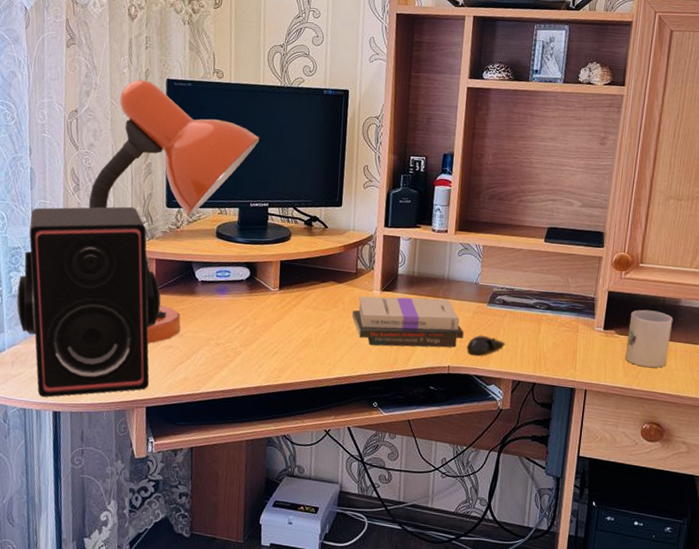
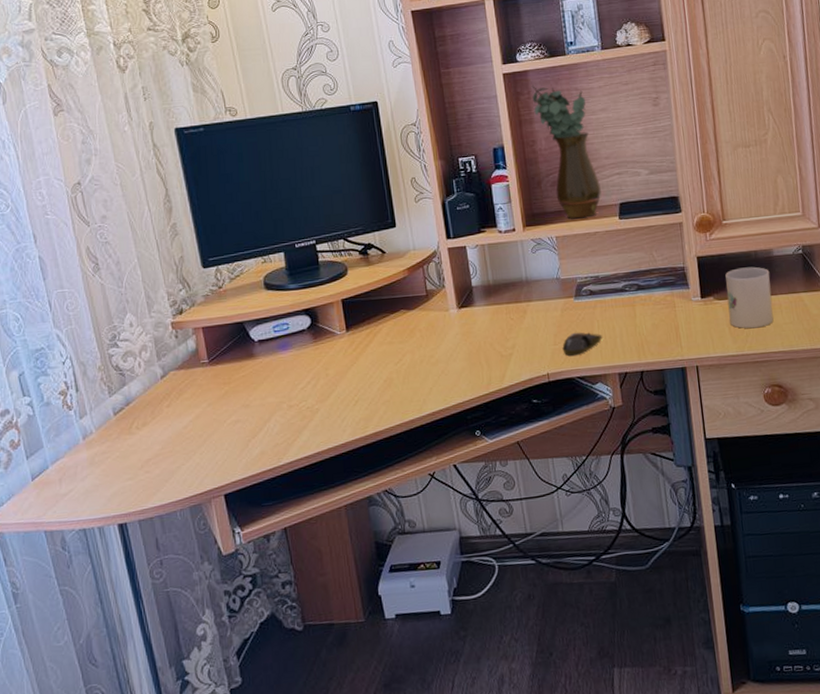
stereo: present [16,206,161,397] -> none [48,275,222,511]
desk lamp: present [89,79,260,344] -> none [113,134,291,423]
books: present [351,296,464,348] -> none [431,301,556,371]
vase: none [488,103,539,234] -> present [531,85,602,218]

